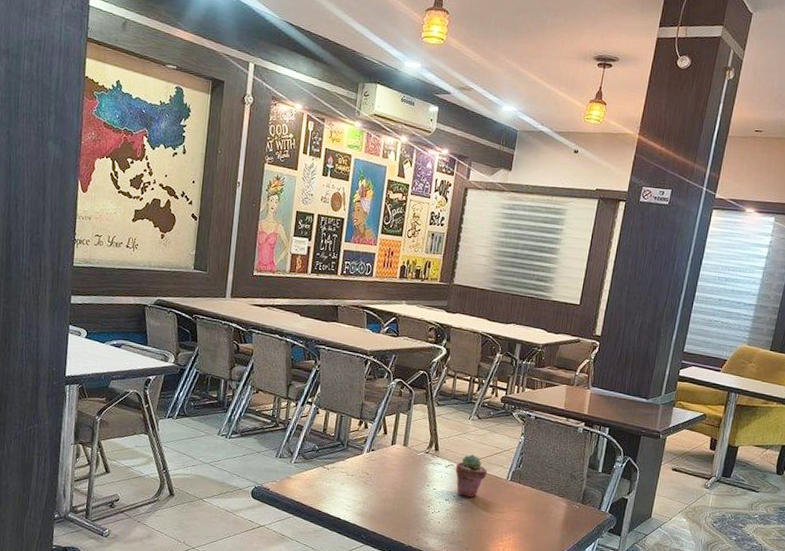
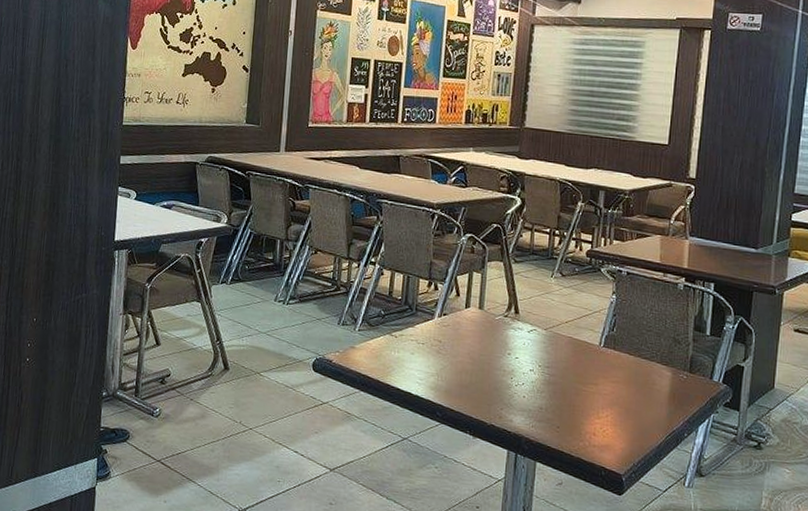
potted succulent: present [456,454,488,498] -> none [540,317,577,367]

